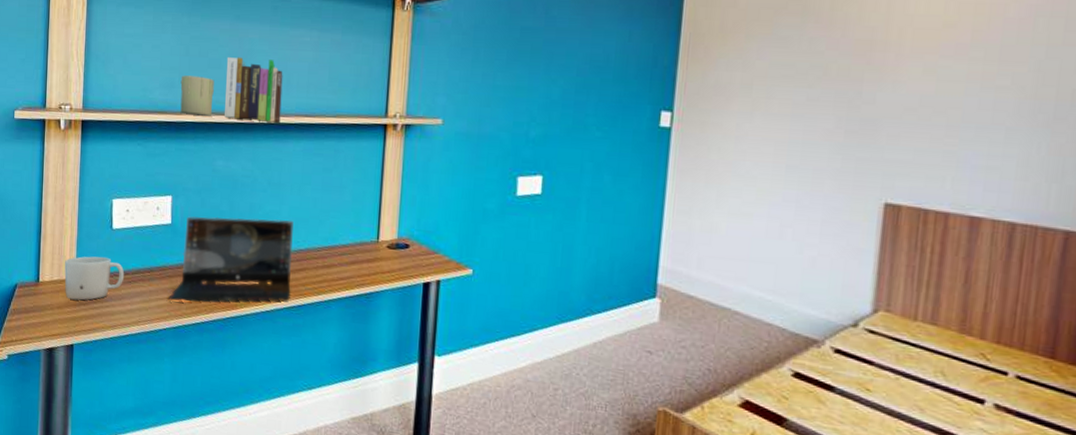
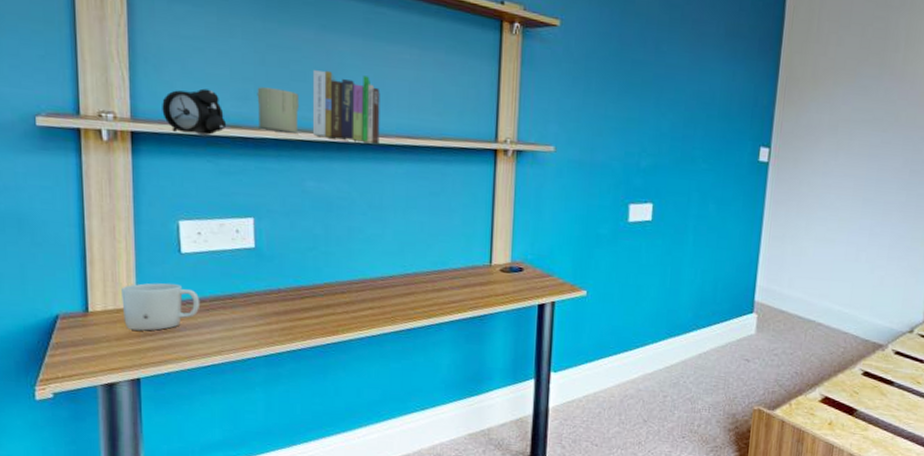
alarm clock: none [106,79,154,122] -> present [162,88,226,136]
laptop computer: present [167,216,294,302] -> none [255,240,399,329]

